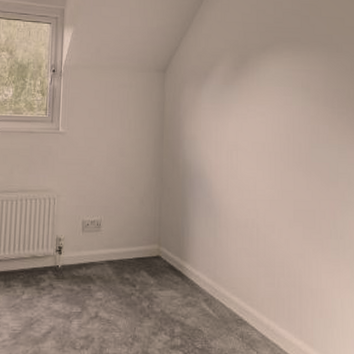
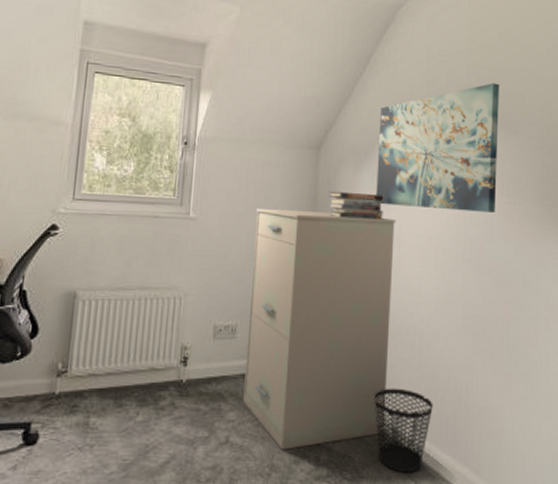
filing cabinet: none [109,123,233,324] -> present [243,209,396,450]
book stack: none [175,107,222,130] -> present [328,191,384,220]
wall art: none [215,8,322,122] -> present [376,82,499,213]
wastebasket: none [219,272,271,345] -> present [373,388,433,473]

